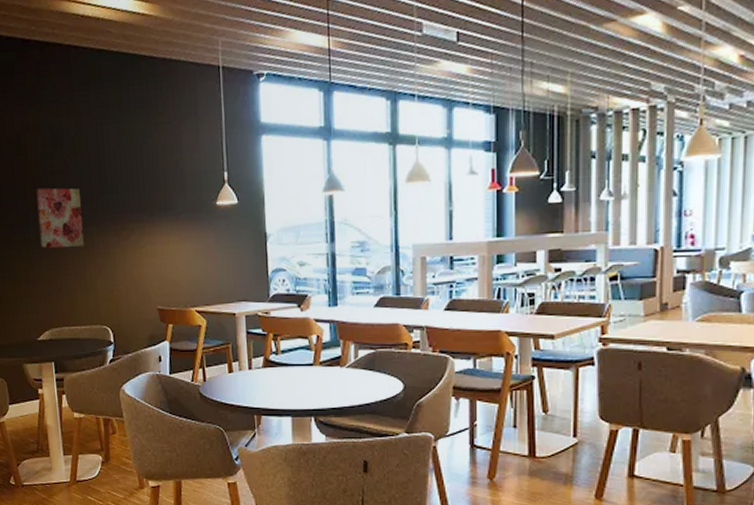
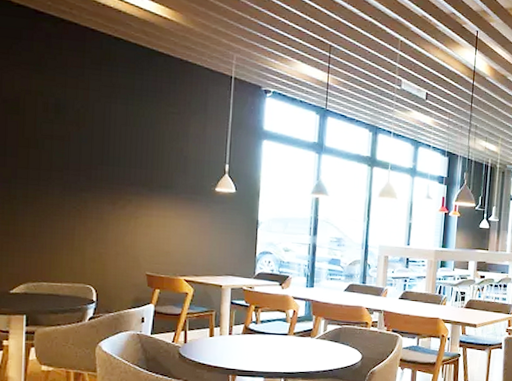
wall art: present [36,188,84,248] -> none [26,148,80,209]

